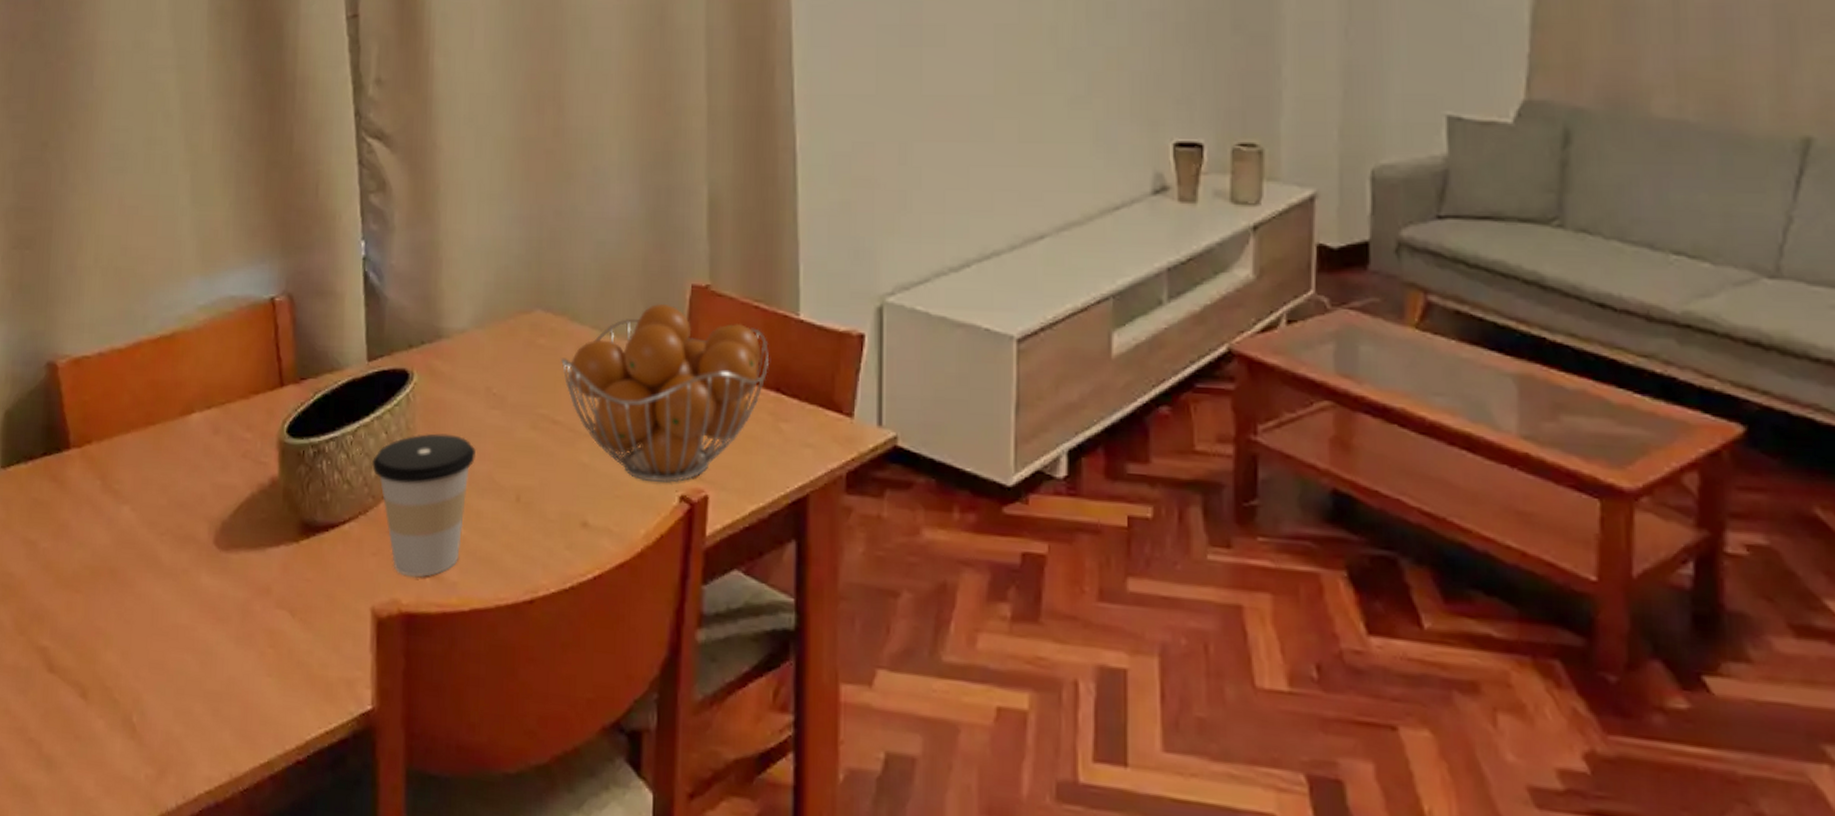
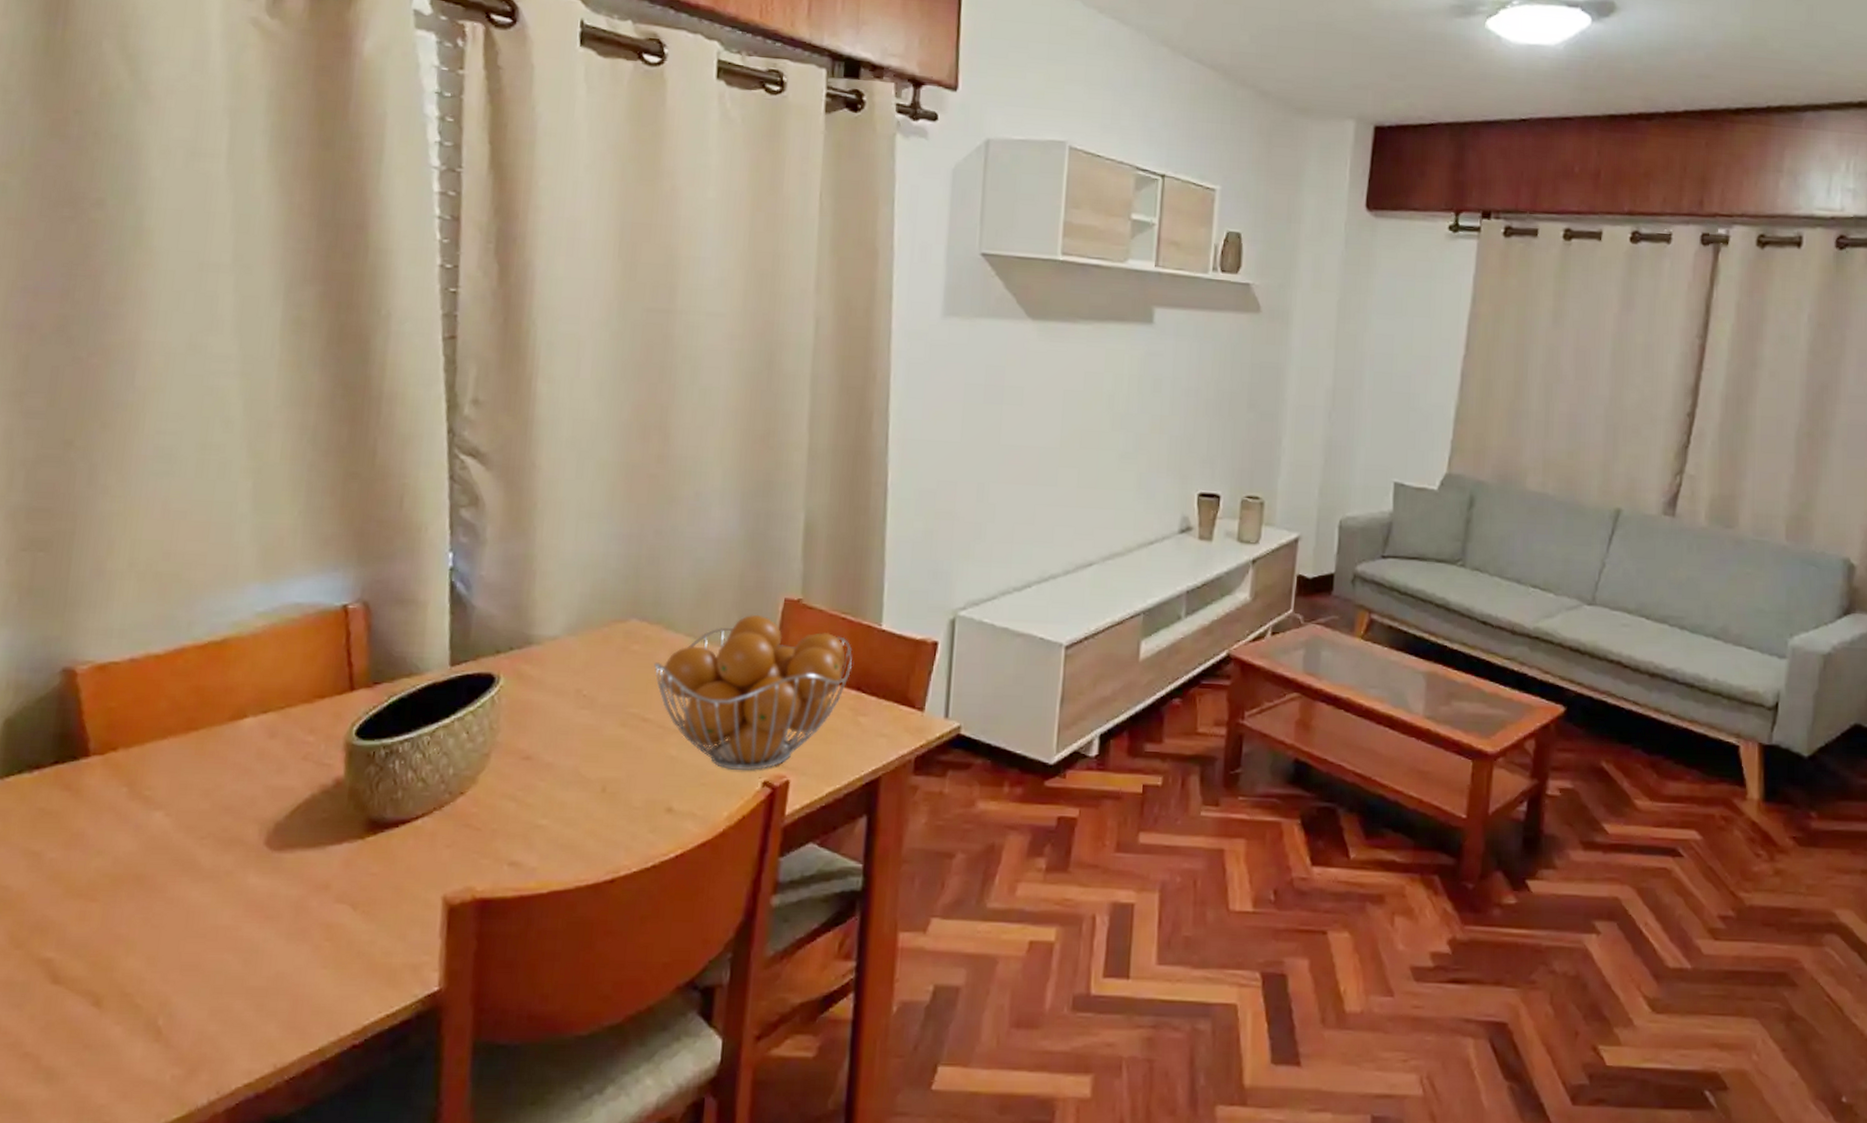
coffee cup: present [371,433,476,578] -> none [449,732,562,866]

